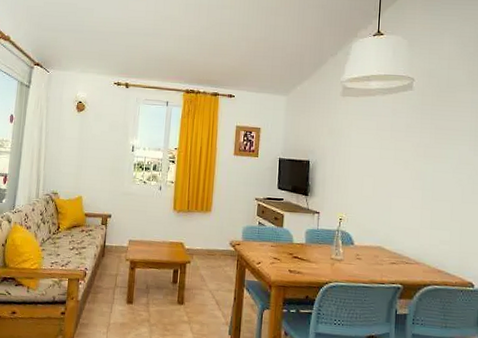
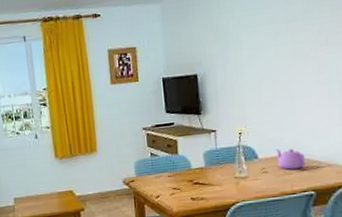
teapot: none [370,239,396,261] -> present [275,148,306,170]

